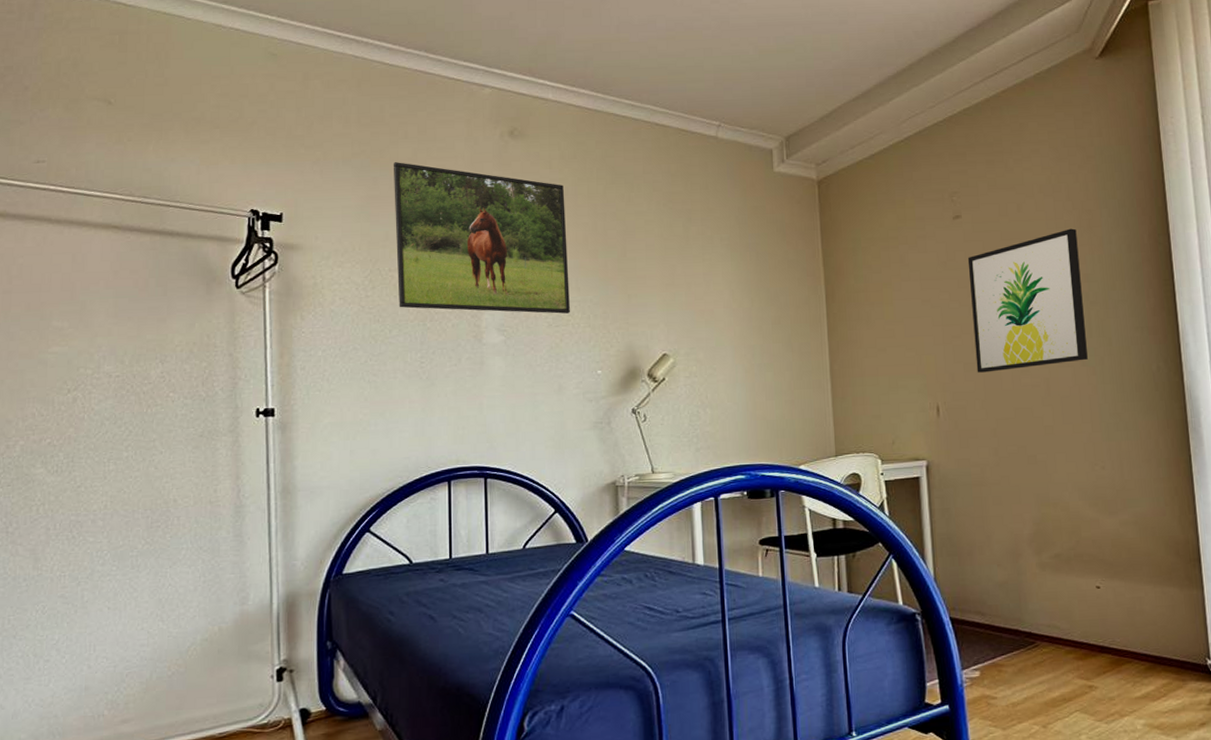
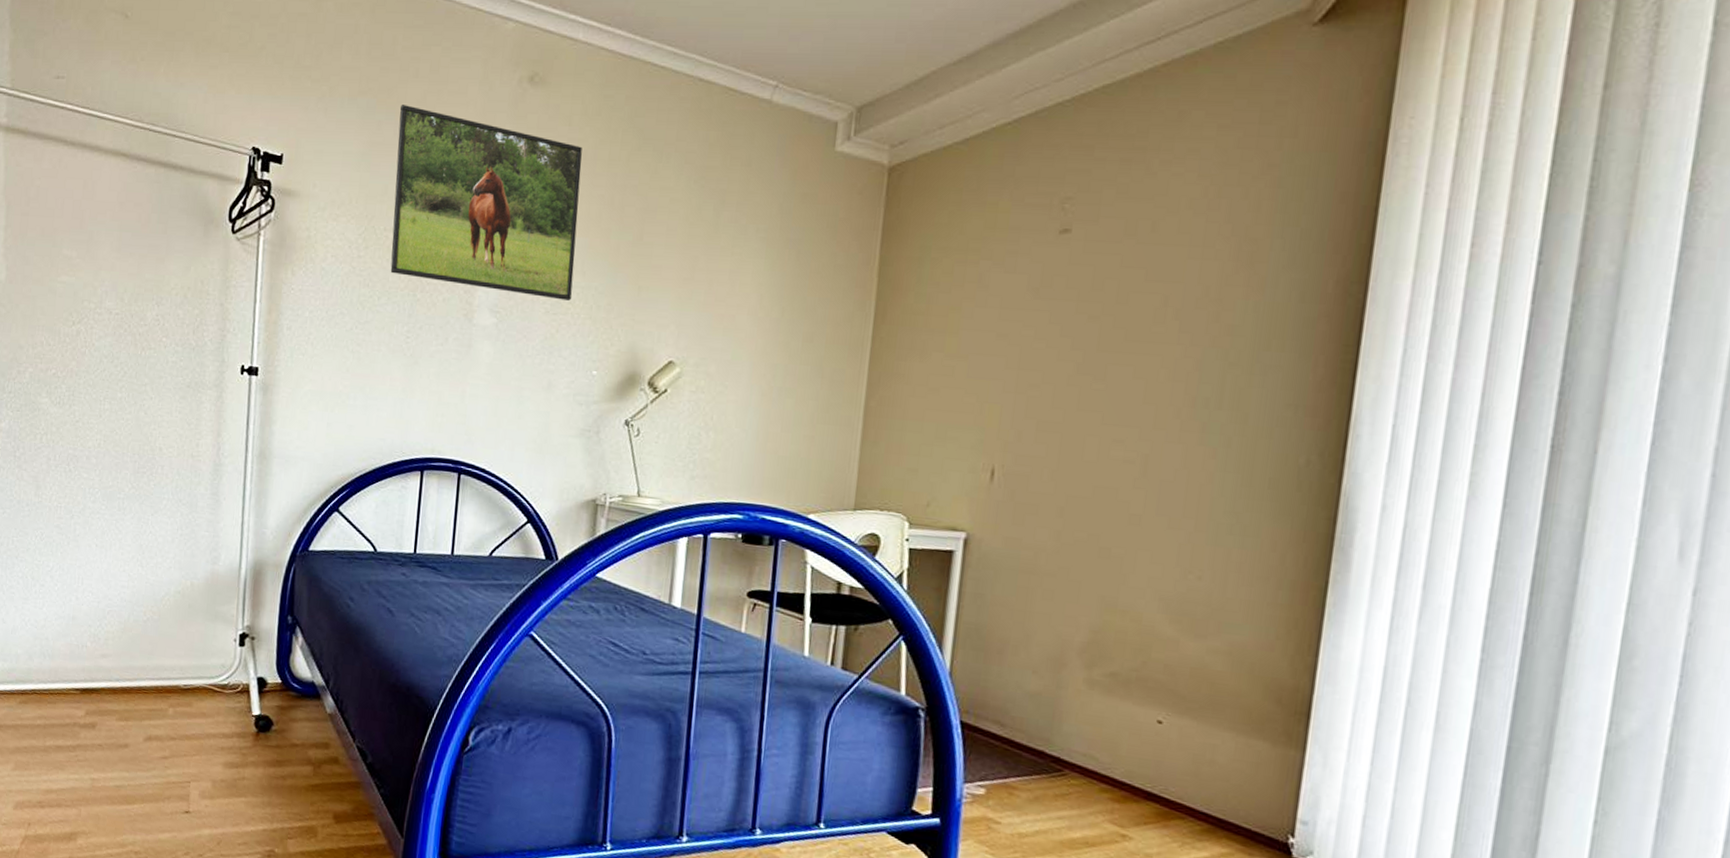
wall art: present [967,228,1088,373] -> none [1053,261,1231,439]

